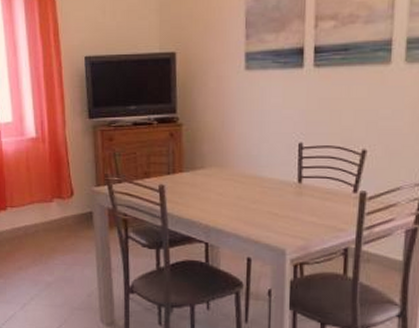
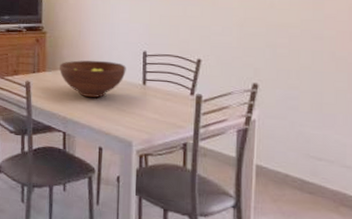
fruit bowl: none [199,156,279,200] -> present [59,60,126,98]

